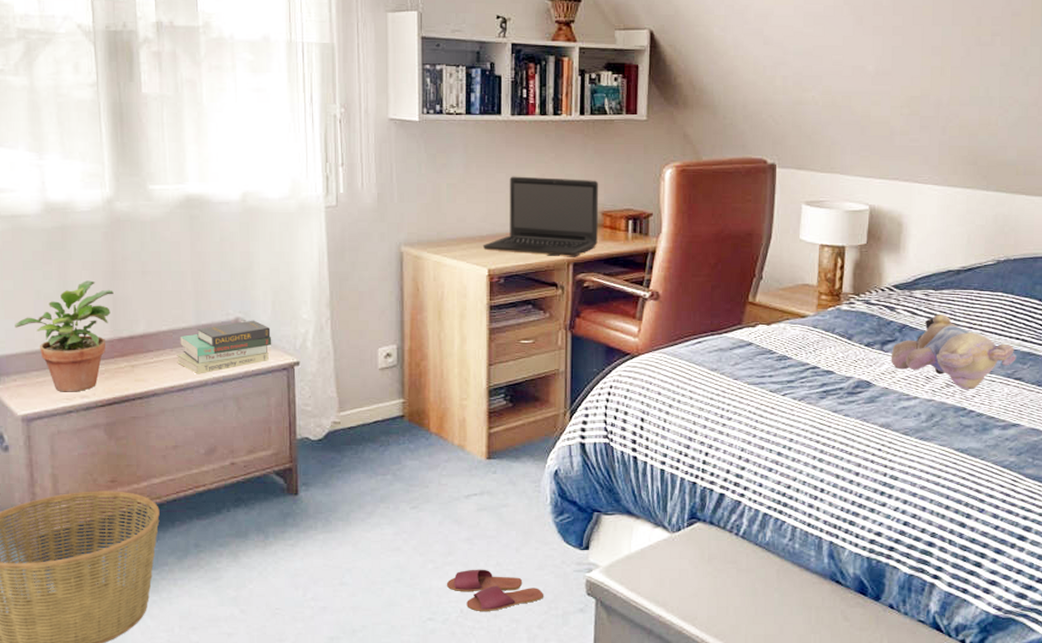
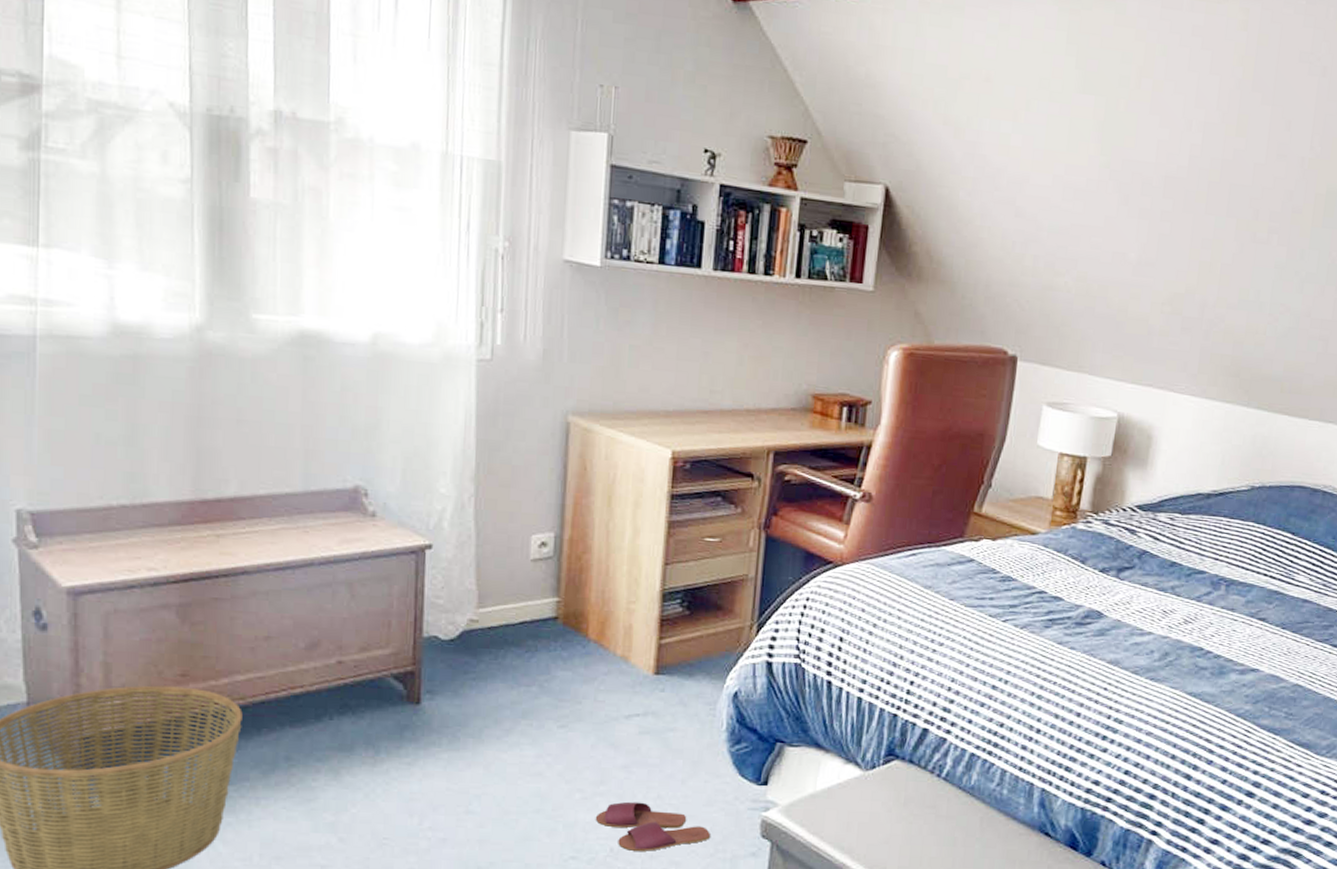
potted plant: present [15,280,114,392] -> none [64,425,198,563]
books: present [177,320,272,374] -> none [276,490,400,552]
laptop: present [482,176,599,257] -> none [667,343,812,445]
teddy bear: present [891,314,1016,390] -> none [1126,541,1263,628]

